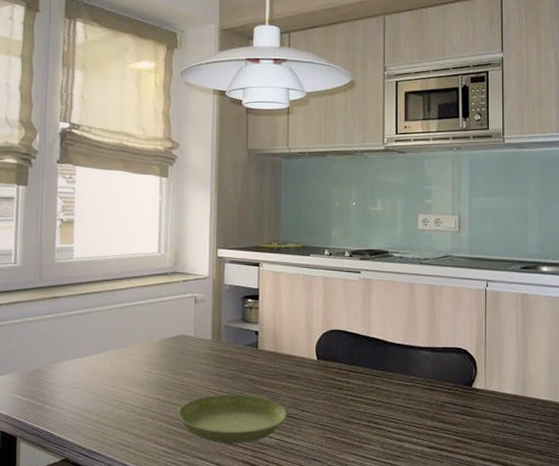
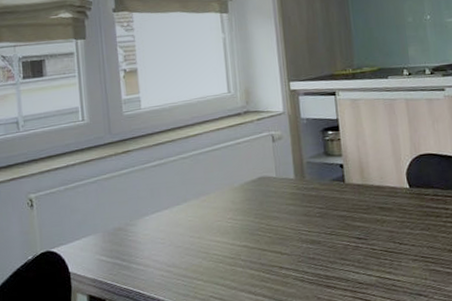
saucer: present [178,394,287,444] -> none [268,232,384,287]

